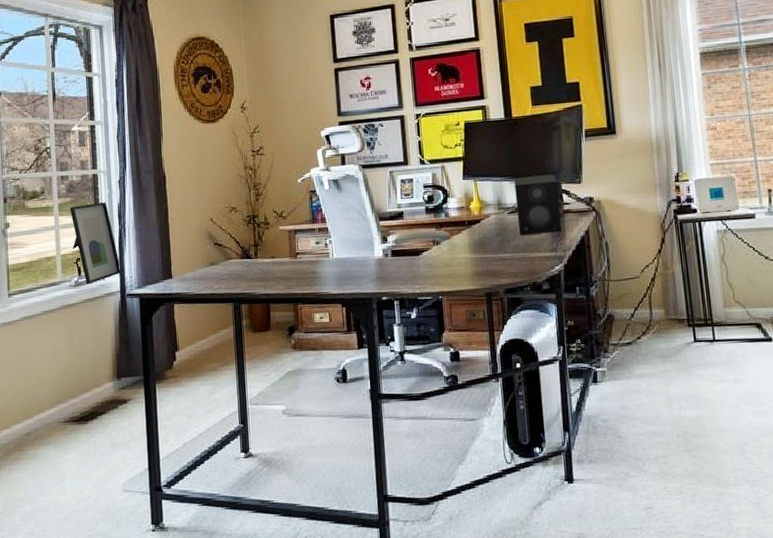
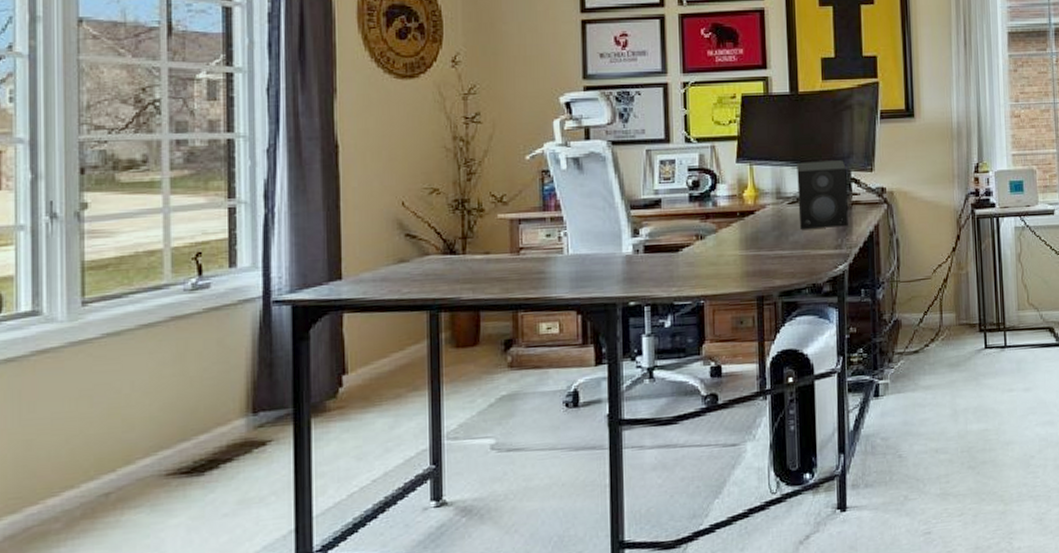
picture frame: present [69,201,121,285] -> none [187,176,265,288]

